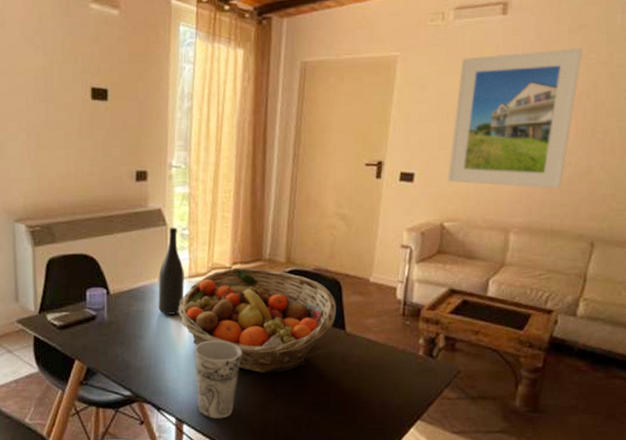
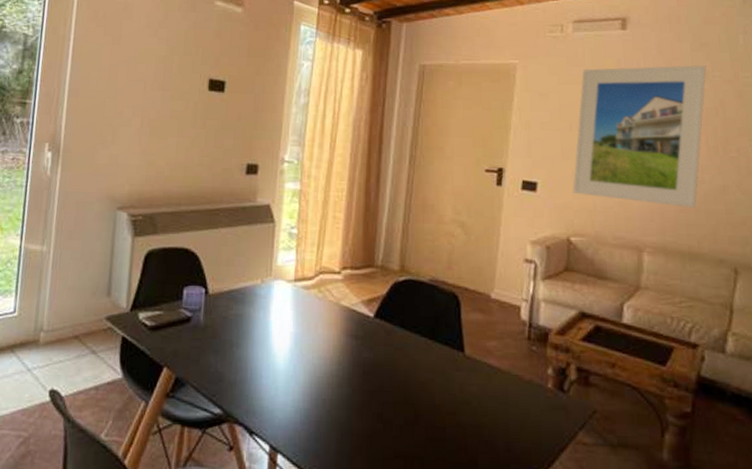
wine bottle: present [158,227,184,315] -> none [259,225,290,322]
fruit basket: present [178,267,336,374] -> none [280,273,454,399]
cup: present [194,340,242,419] -> none [295,354,349,450]

